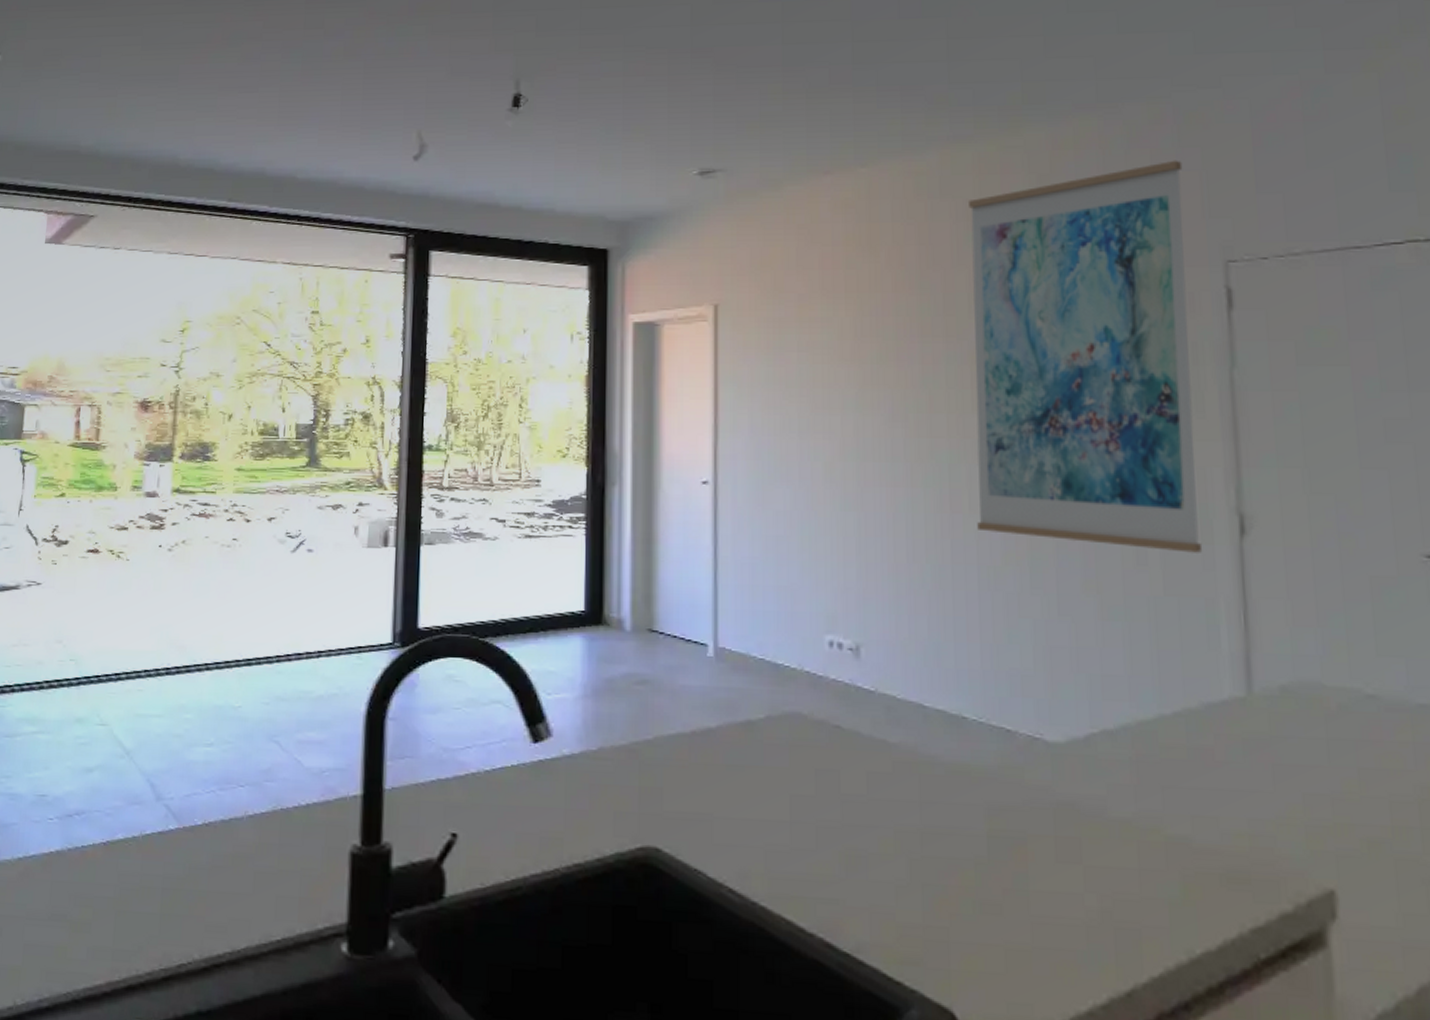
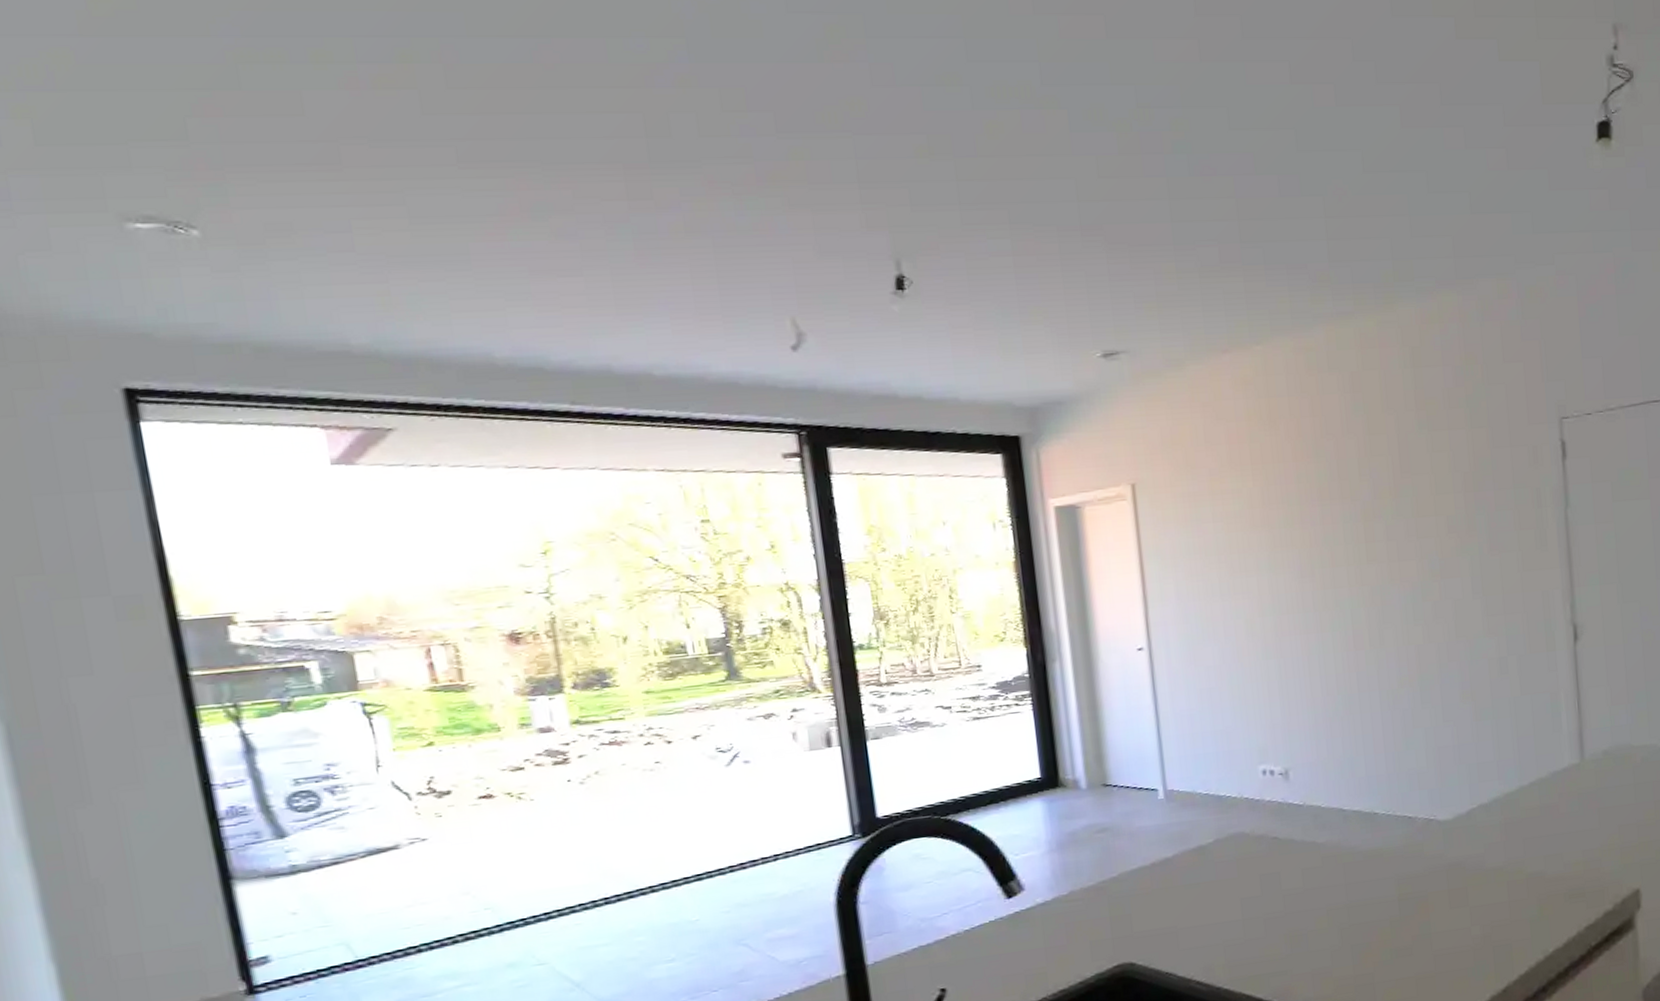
wall art: present [969,160,1203,553] -> none [1353,330,1548,663]

